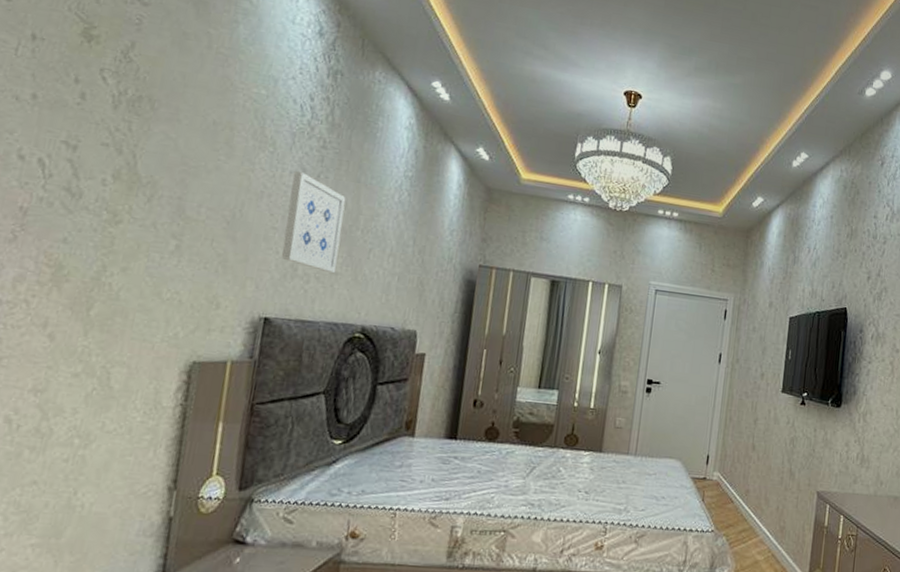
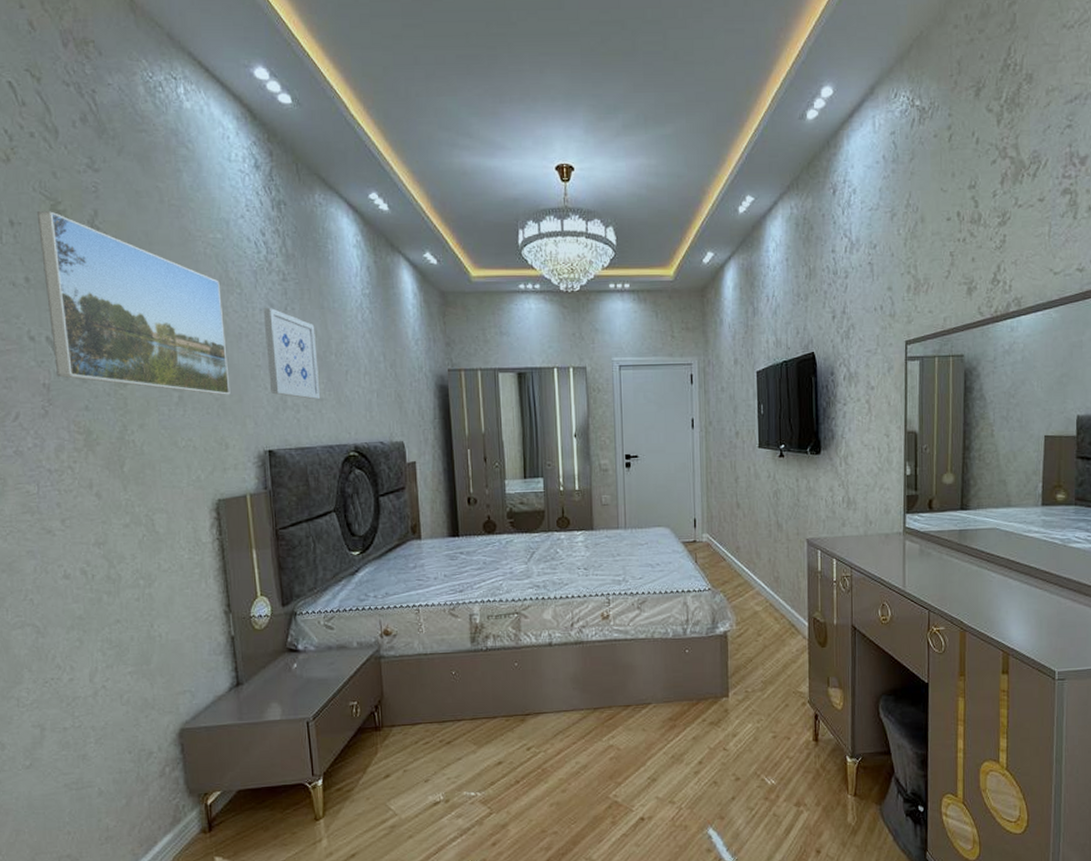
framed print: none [39,31,253,253] -> present [36,211,231,395]

